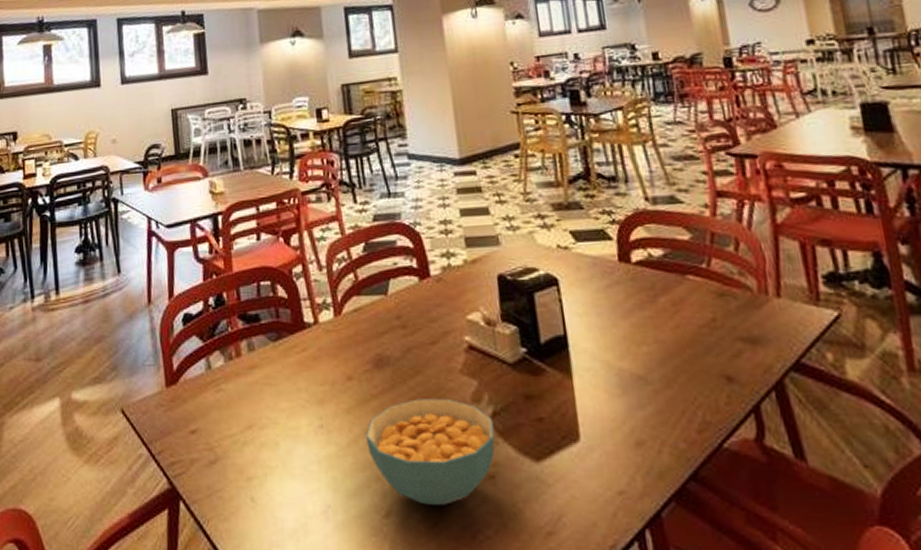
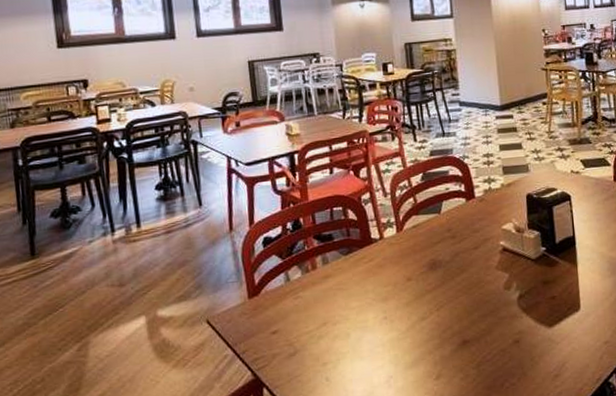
cereal bowl: present [366,398,495,505] -> none [421,288,520,367]

